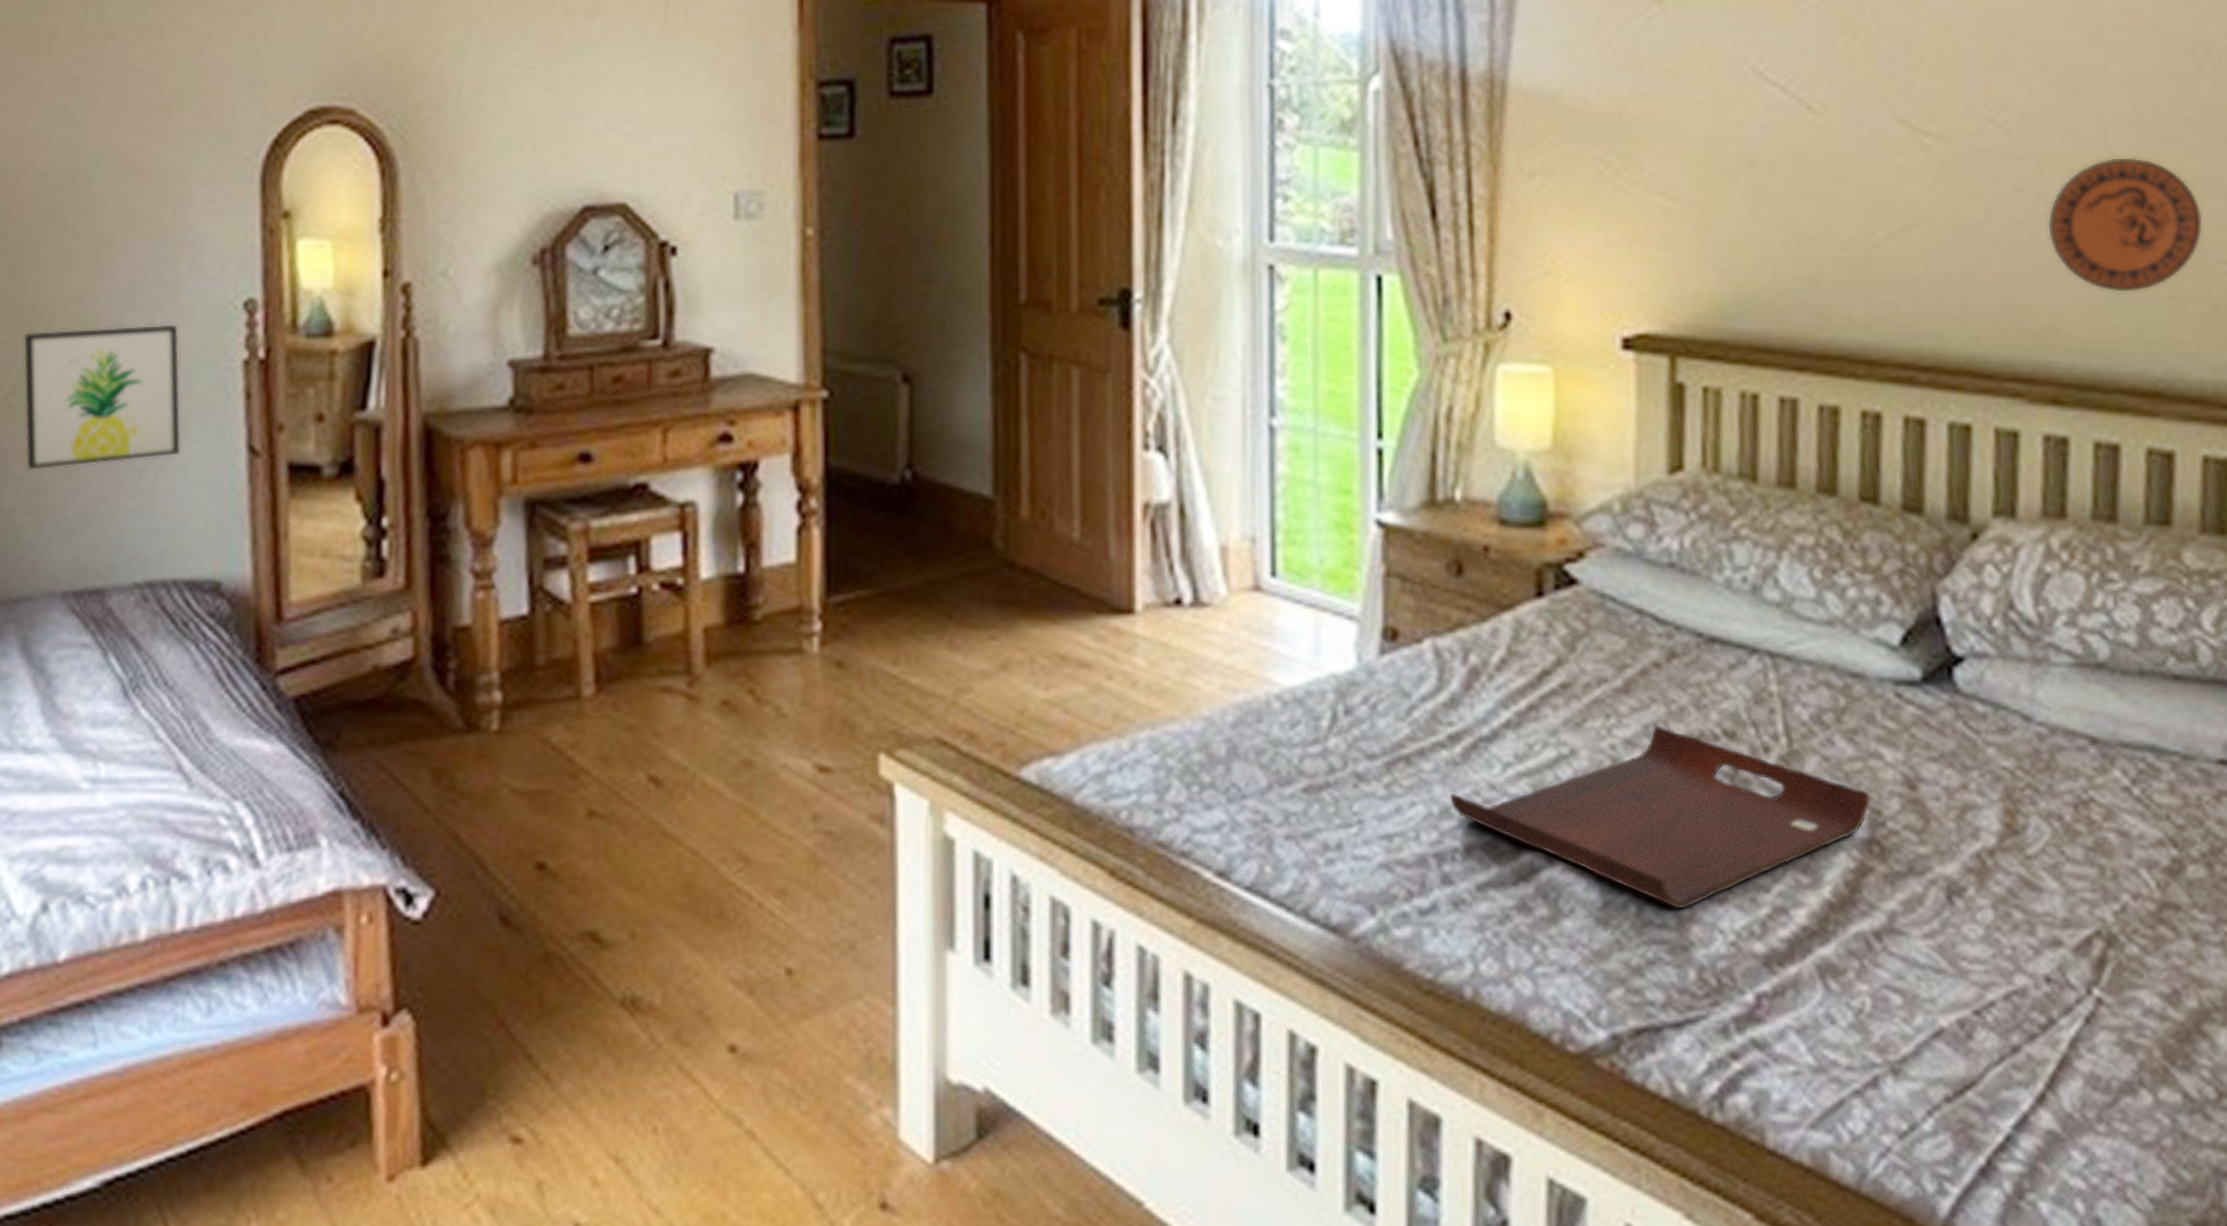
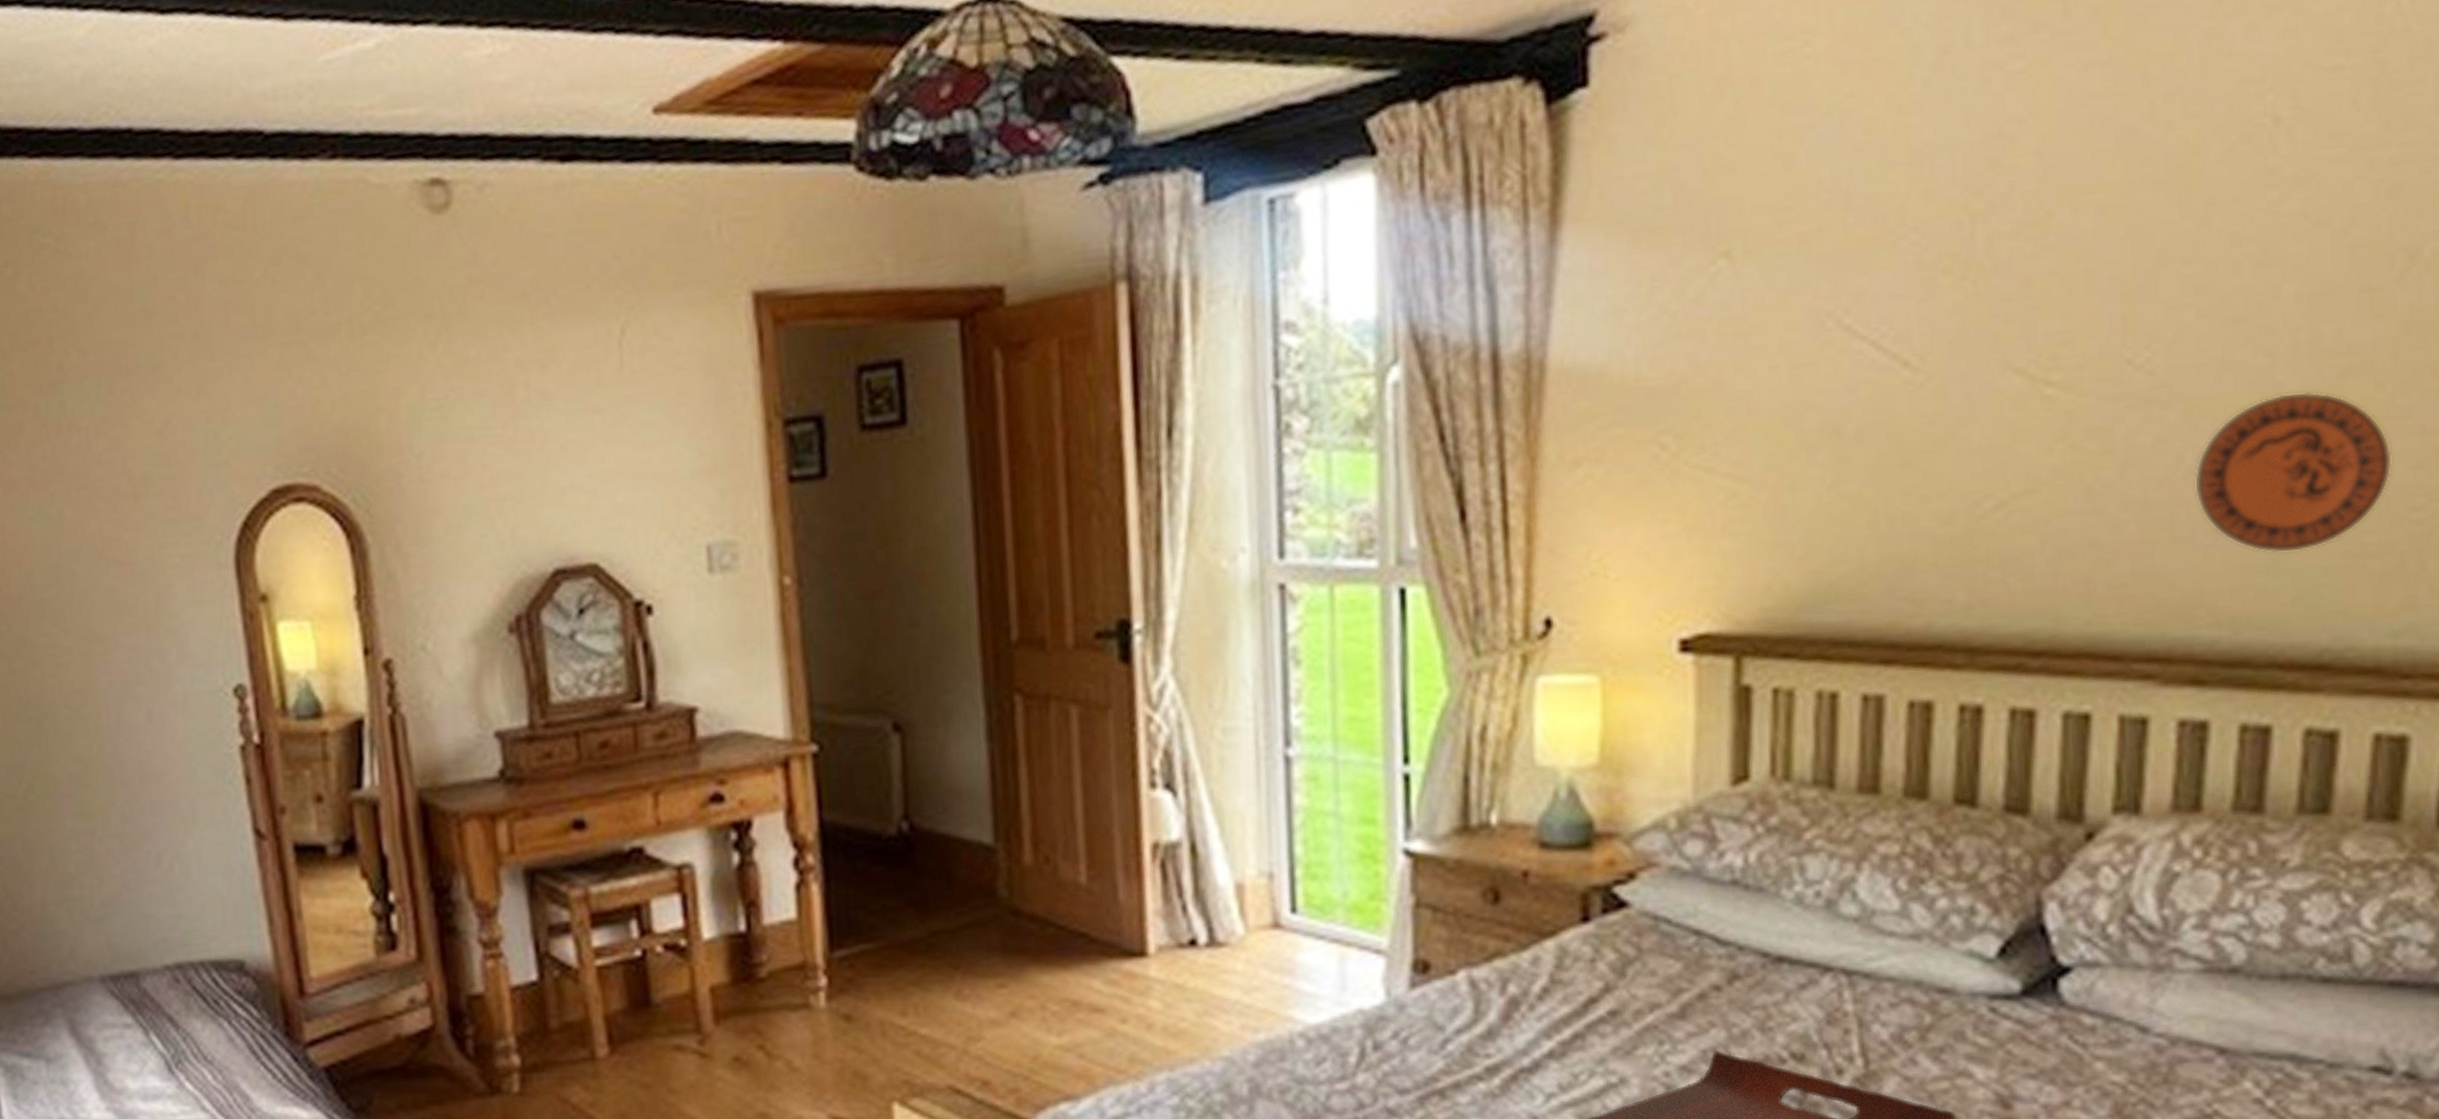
wall art: present [23,323,181,471] -> none [32,713,191,863]

